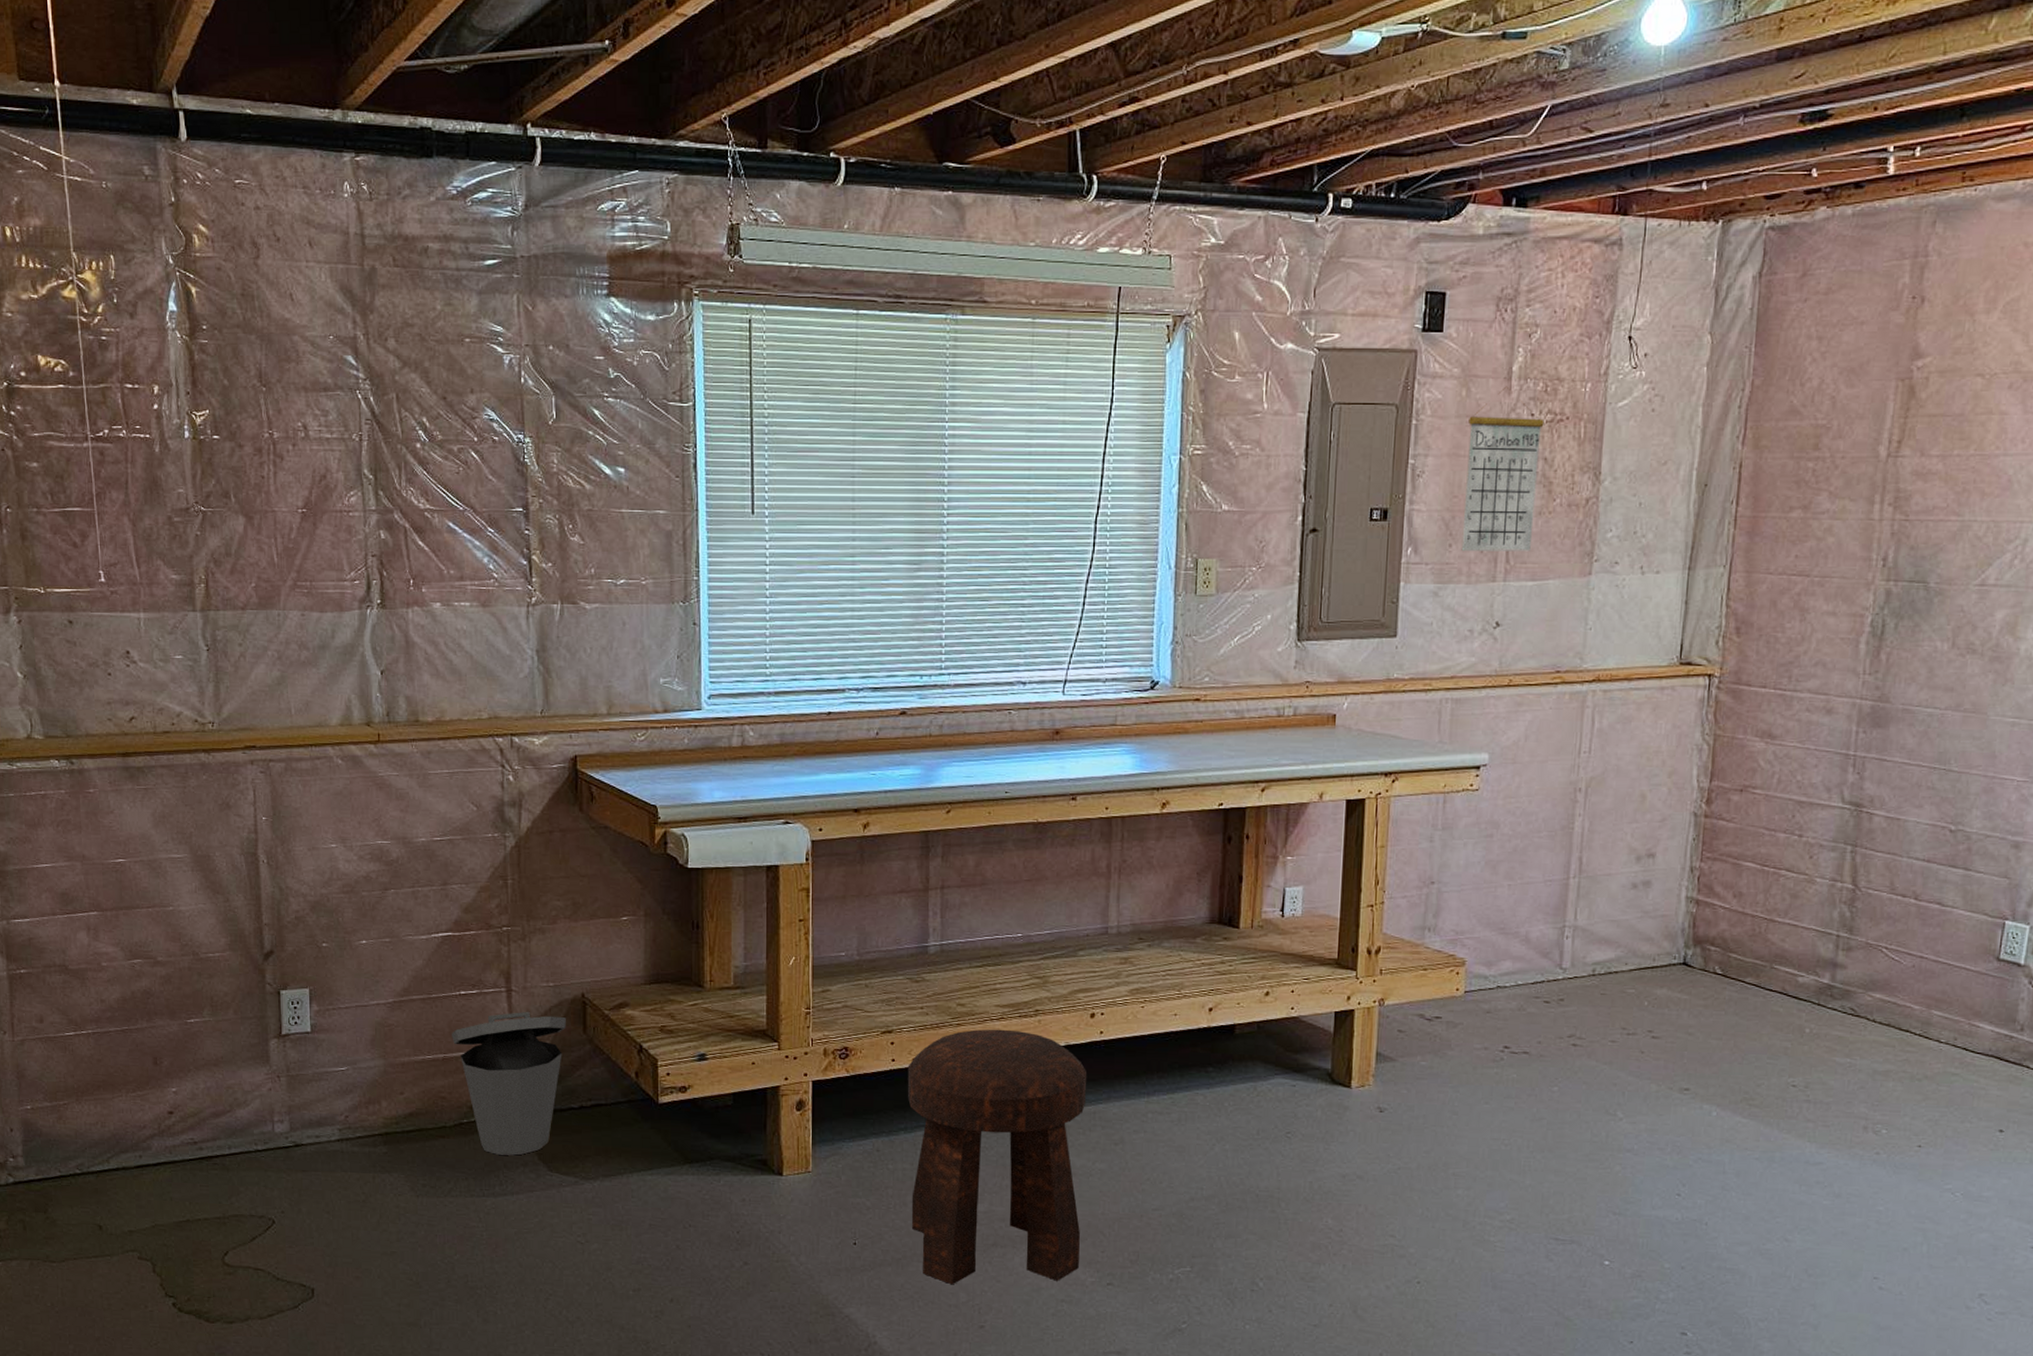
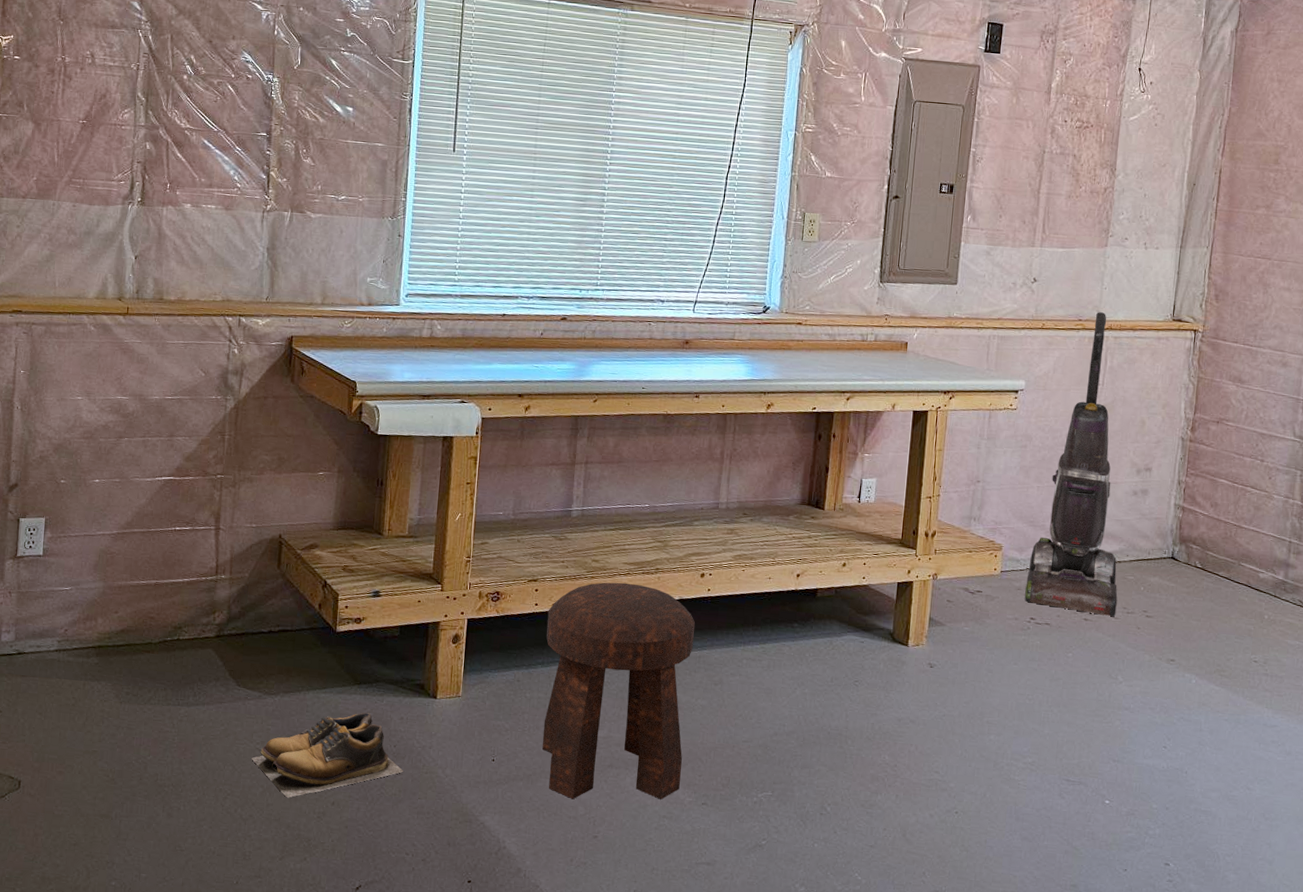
trash can: present [450,1011,566,1156] -> none [164,547,264,671]
shoes: none [573,1194,750,1296] -> present [251,712,404,798]
calendar: present [1461,386,1544,552] -> none [1009,98,1074,225]
vacuum cleaner: none [1496,660,1615,1039] -> present [1025,312,1118,616]

